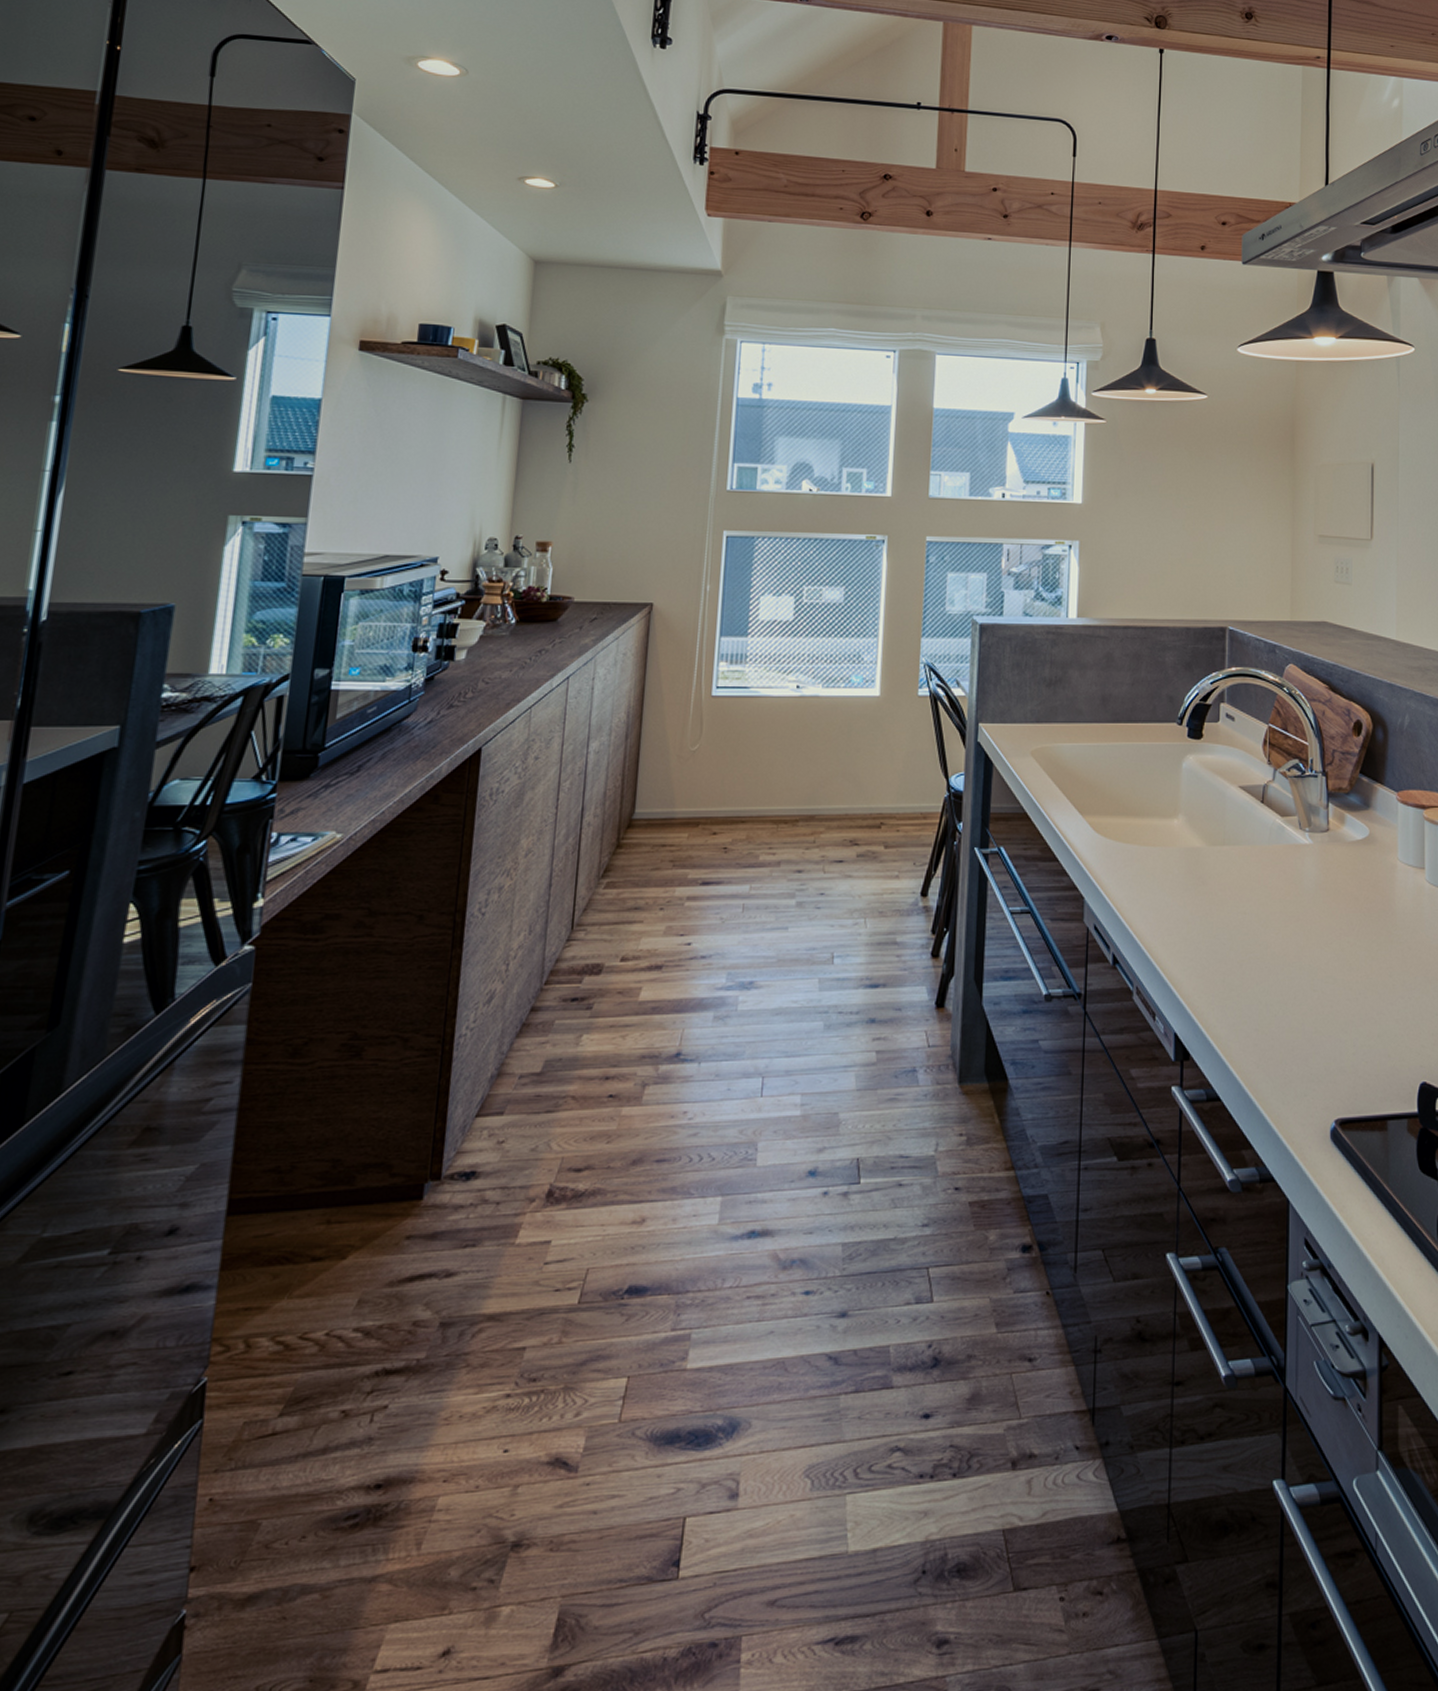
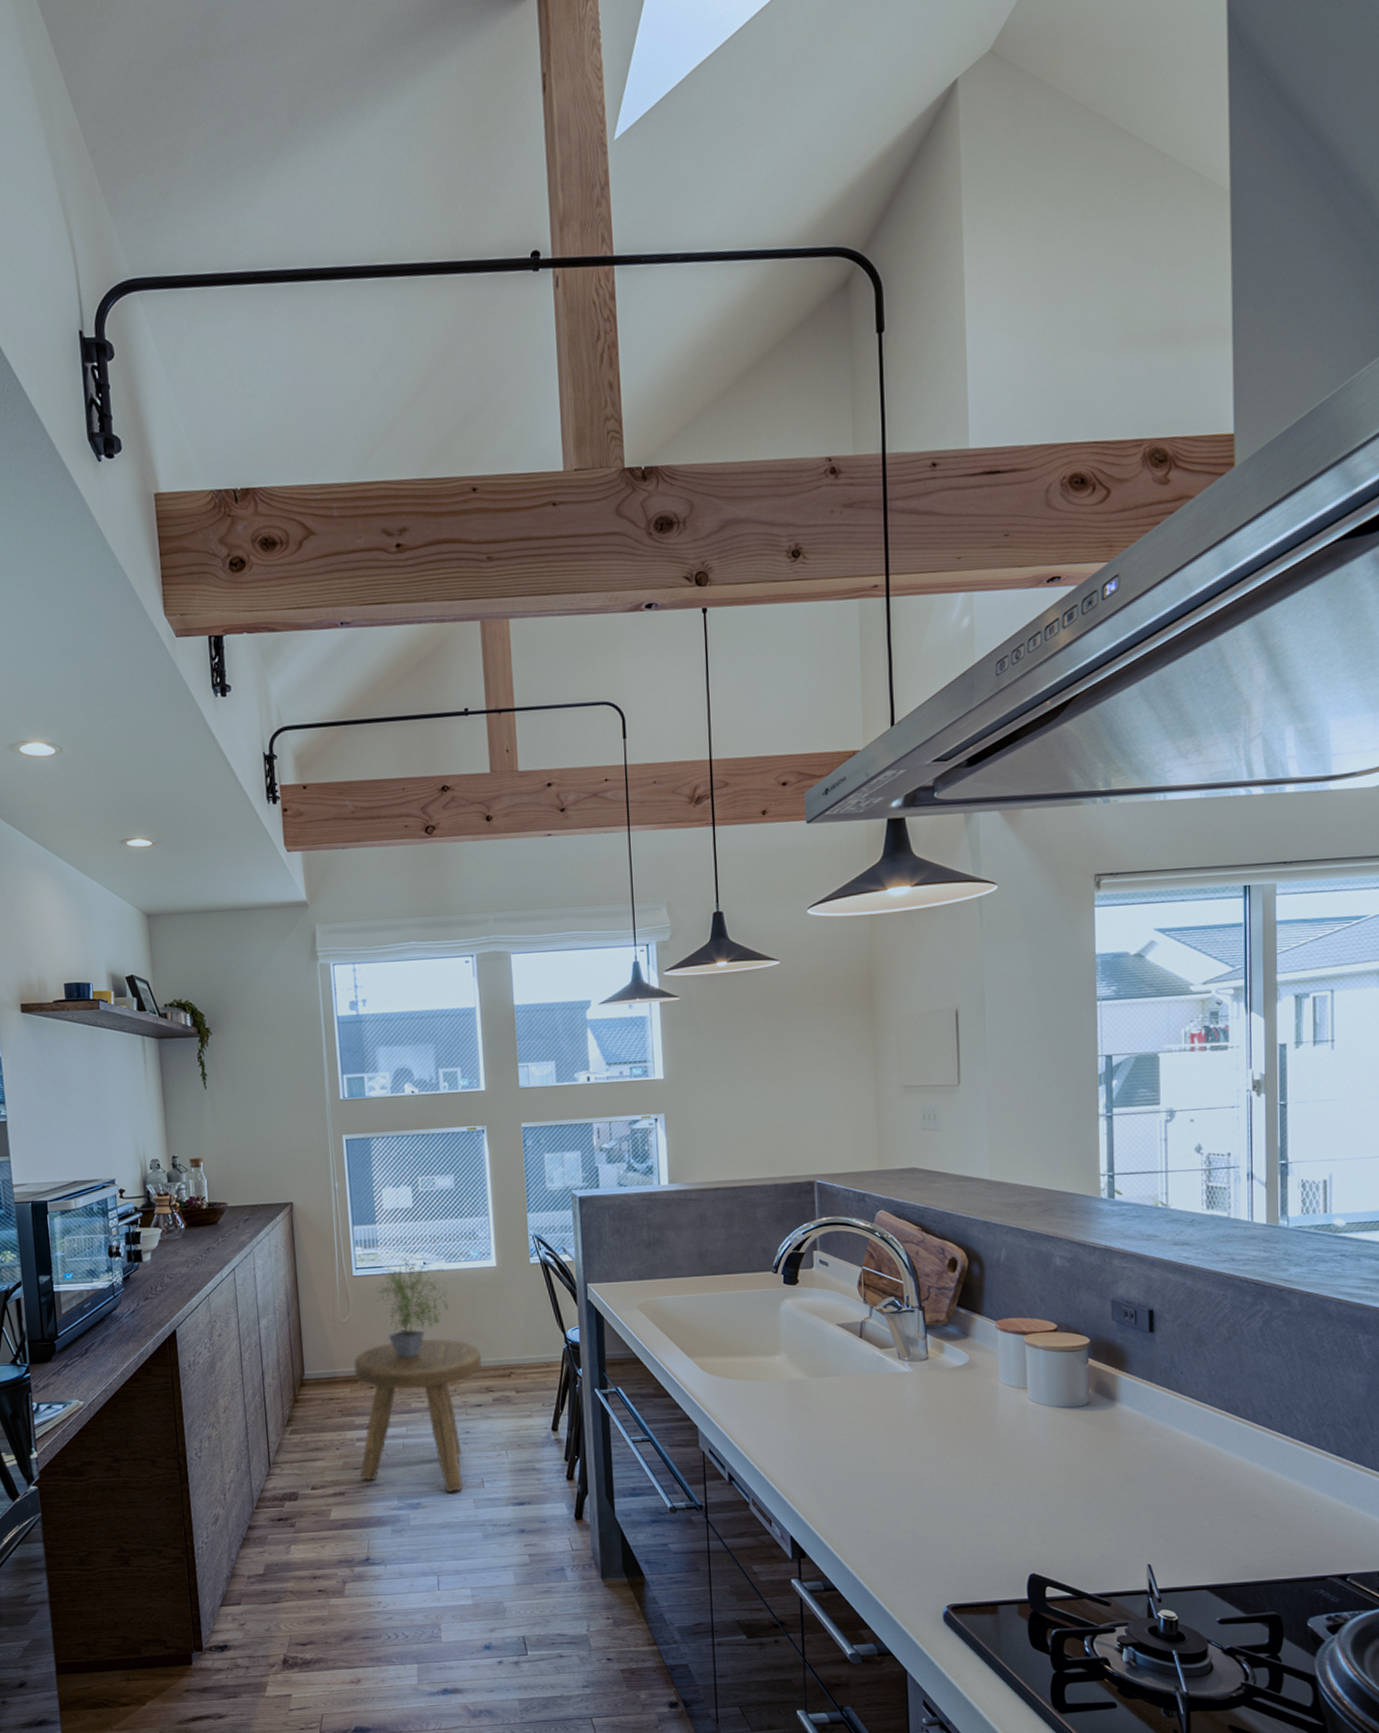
stool: none [684,777,849,969] -> present [354,1338,481,1492]
potted plant: none [733,678,821,800] -> present [375,1258,449,1358]

